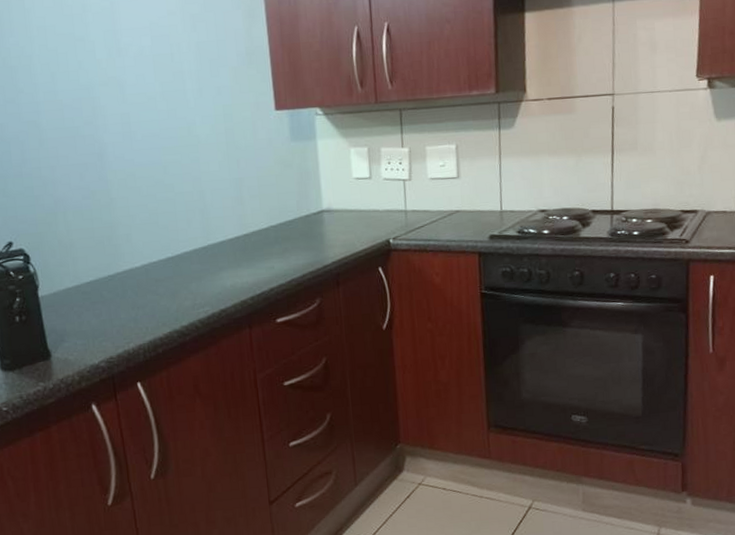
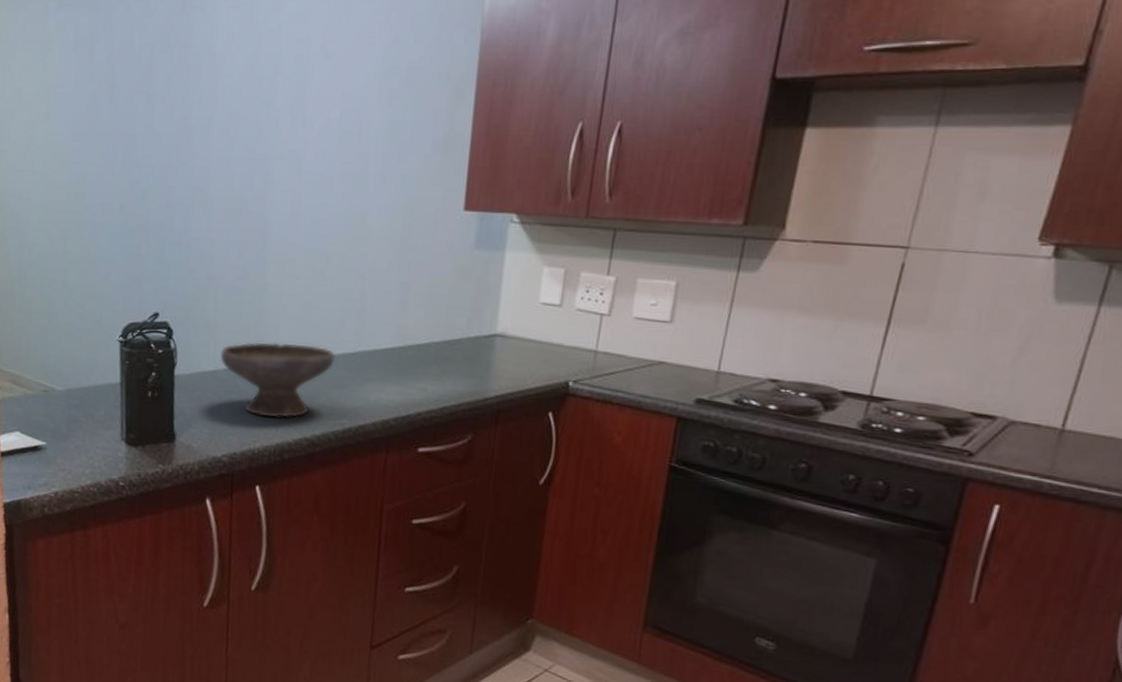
bowl: none [80,246,189,319] -> present [220,342,336,418]

